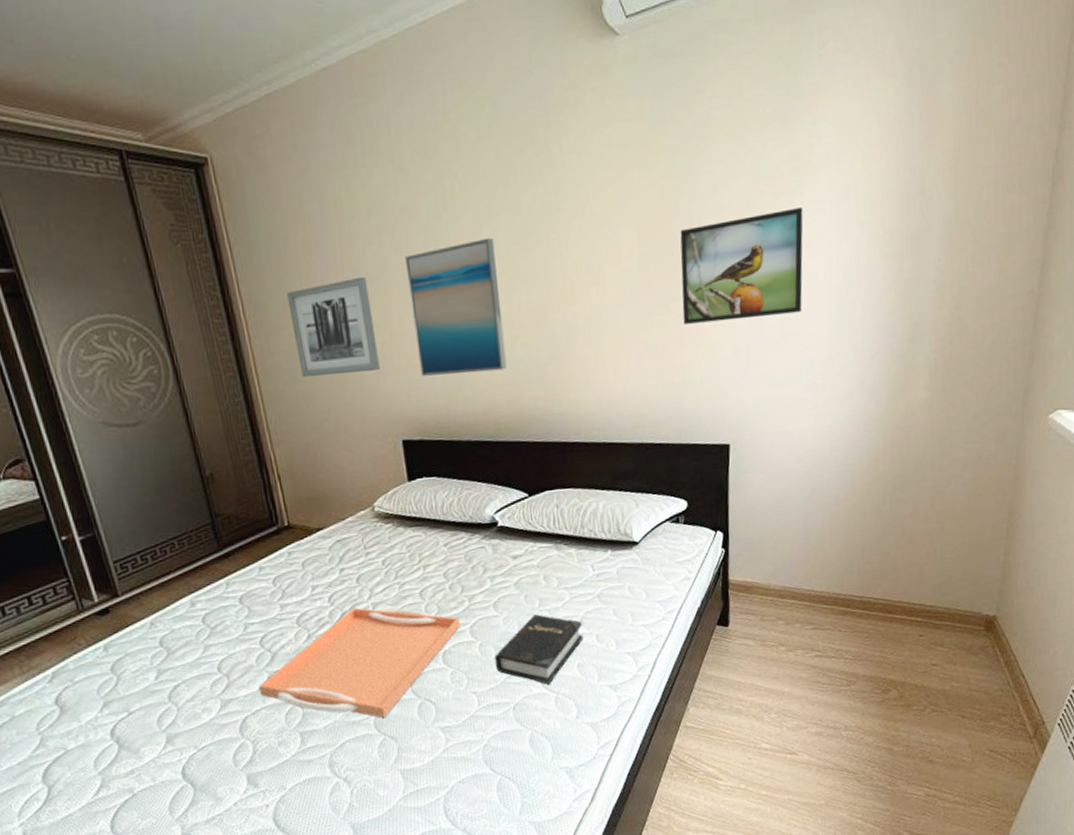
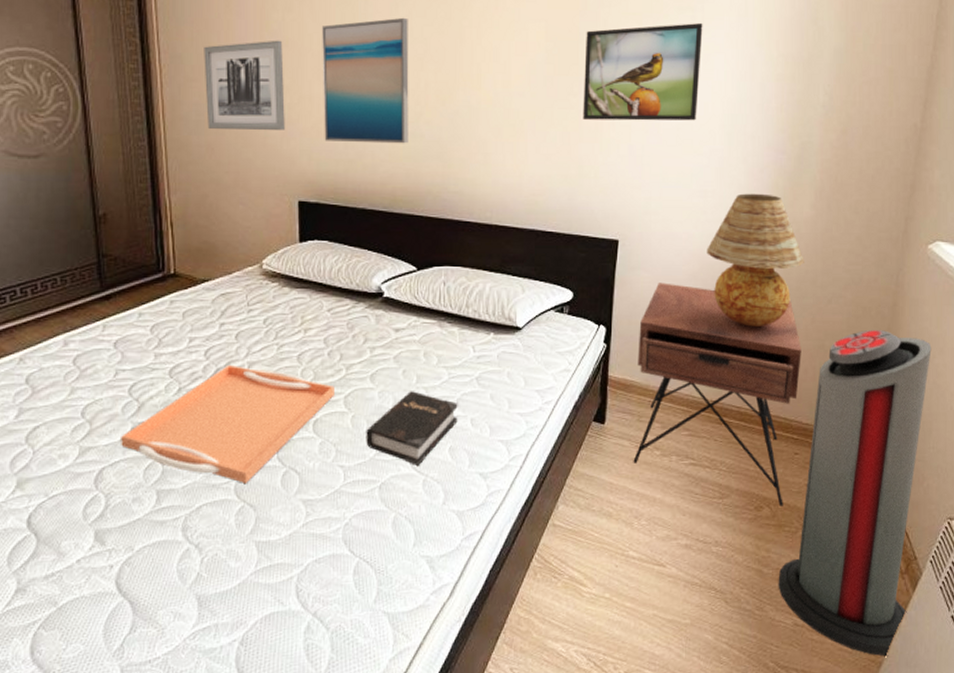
nightstand: none [756,482,922,687] -> present [633,283,801,506]
table lamp: none [820,380,921,517] -> present [707,193,804,327]
air purifier: none [908,505,1055,816] -> present [778,329,932,657]

